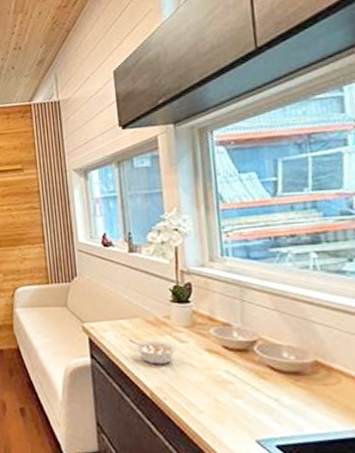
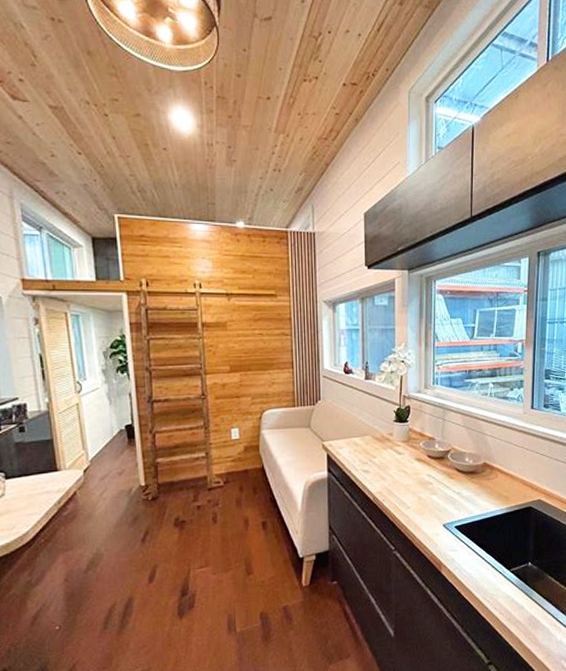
legume: present [129,340,177,366] -> none [360,453,396,474]

